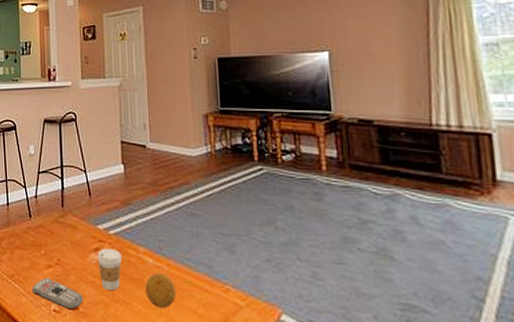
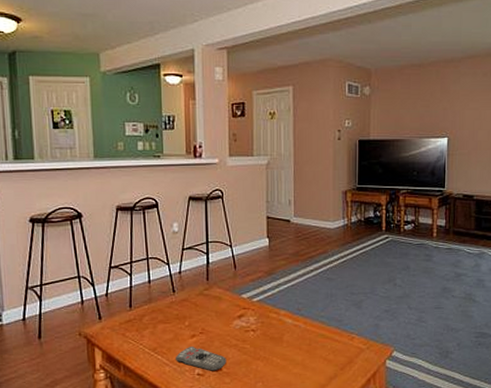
coffee cup: present [97,248,122,290] -> none [241,314,264,350]
fruit: present [145,273,176,308] -> none [284,331,310,359]

